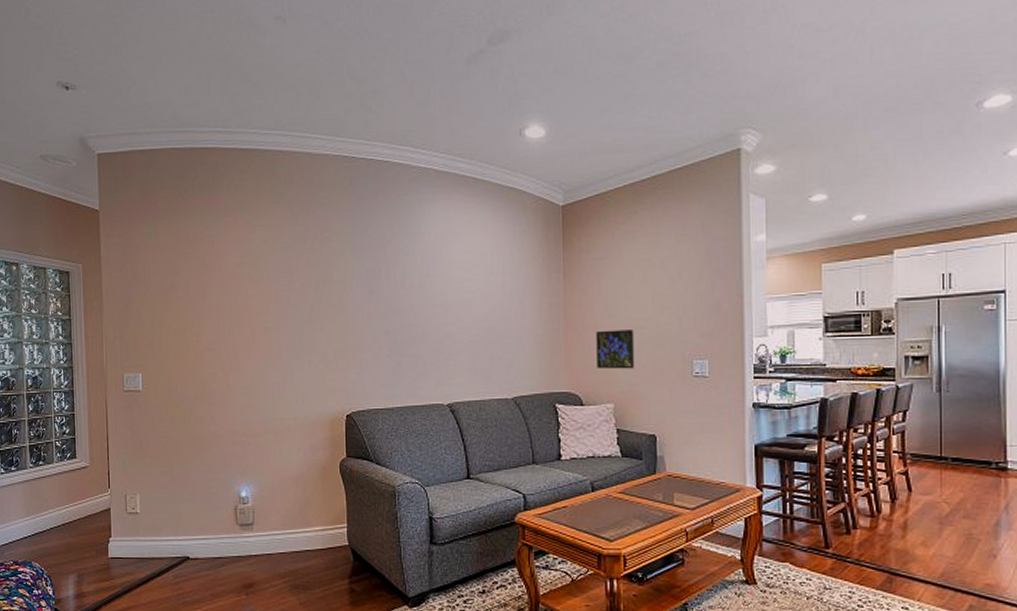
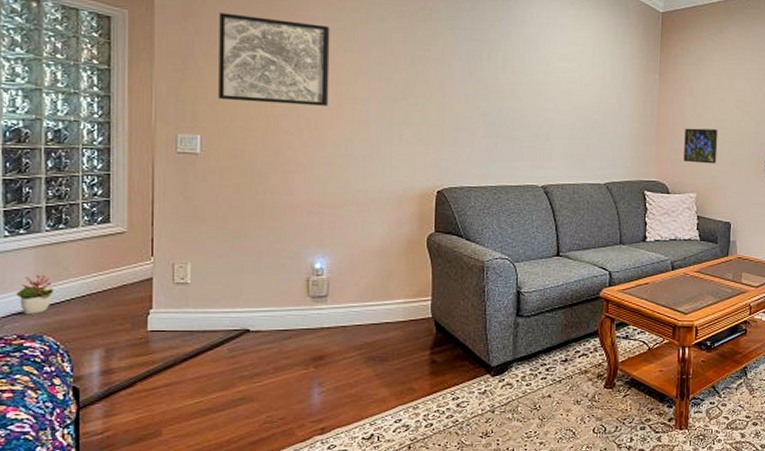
decorative plant: none [11,507,38,543] -> present [16,274,54,315]
wall art: none [151,257,245,339] -> present [218,12,330,106]

